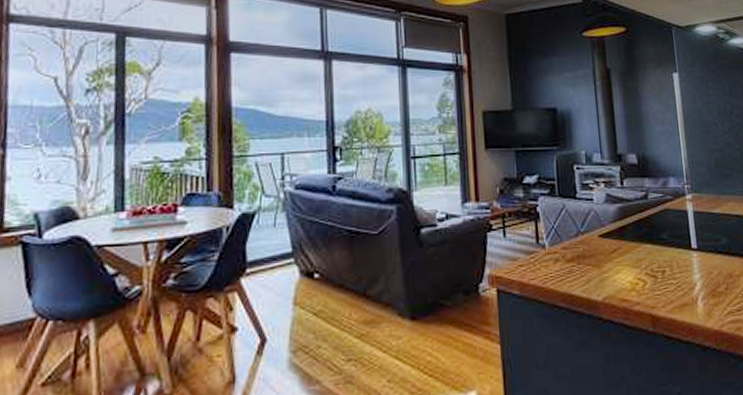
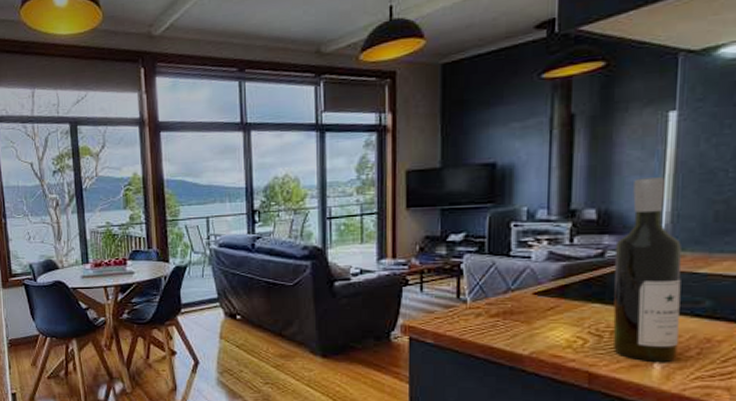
bottle: none [654,128,713,300] -> present [612,177,682,362]

